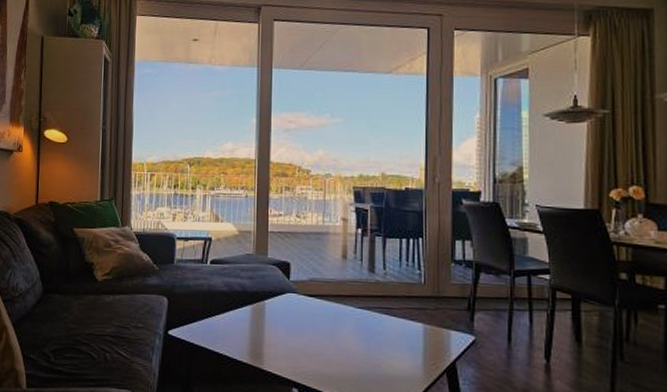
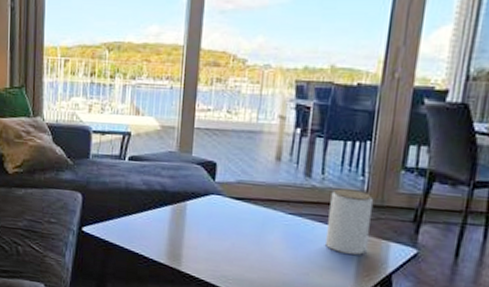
jar: none [392,282,432,344] -> present [324,188,374,255]

